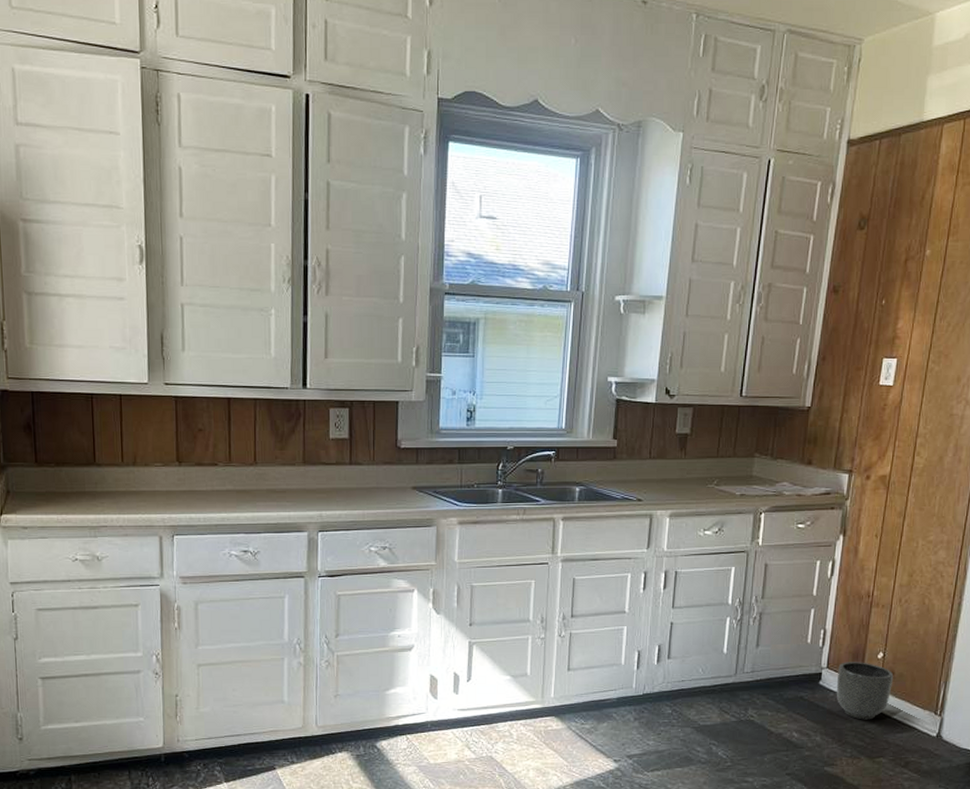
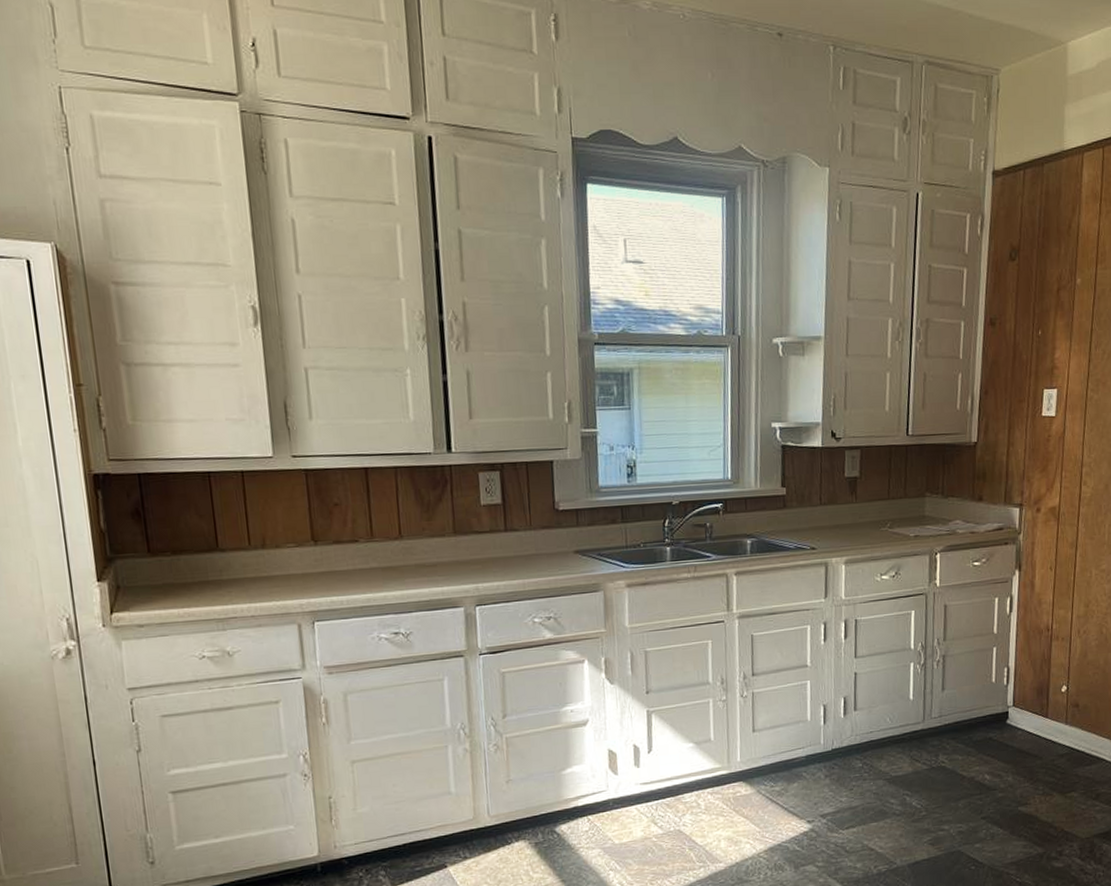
planter: present [836,662,894,720] -> none [1023,697,1079,756]

